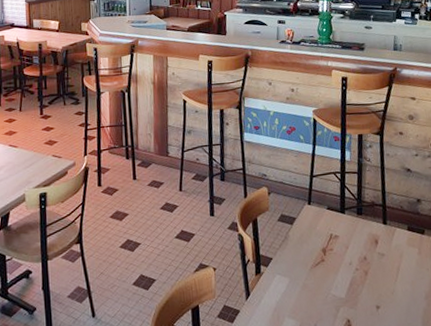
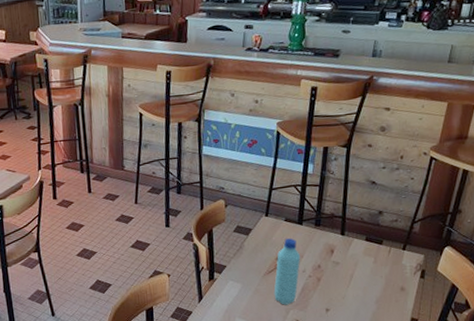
water bottle: none [322,228,346,302] -> present [274,238,301,305]

